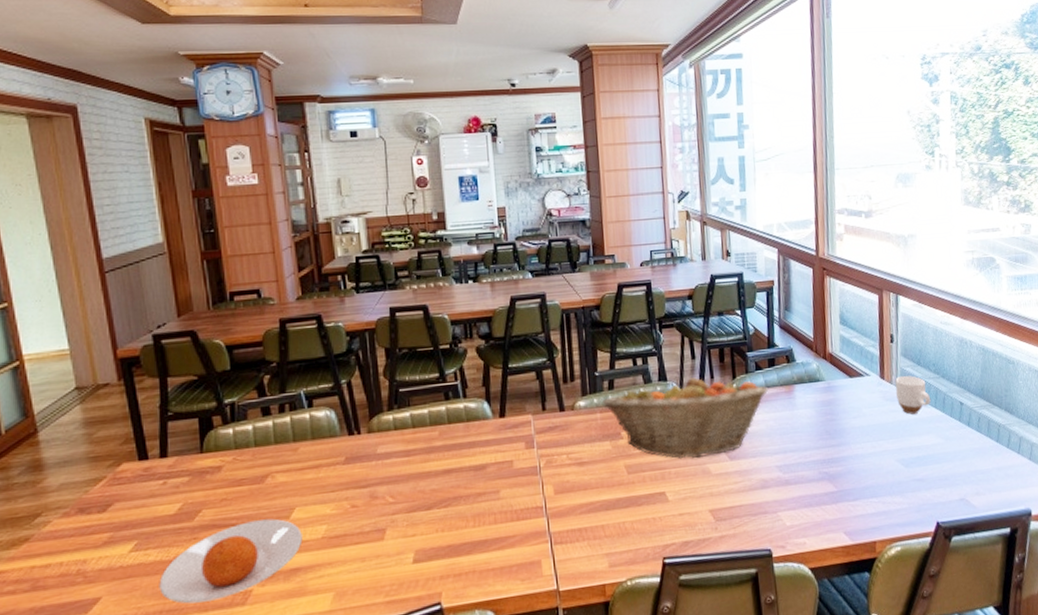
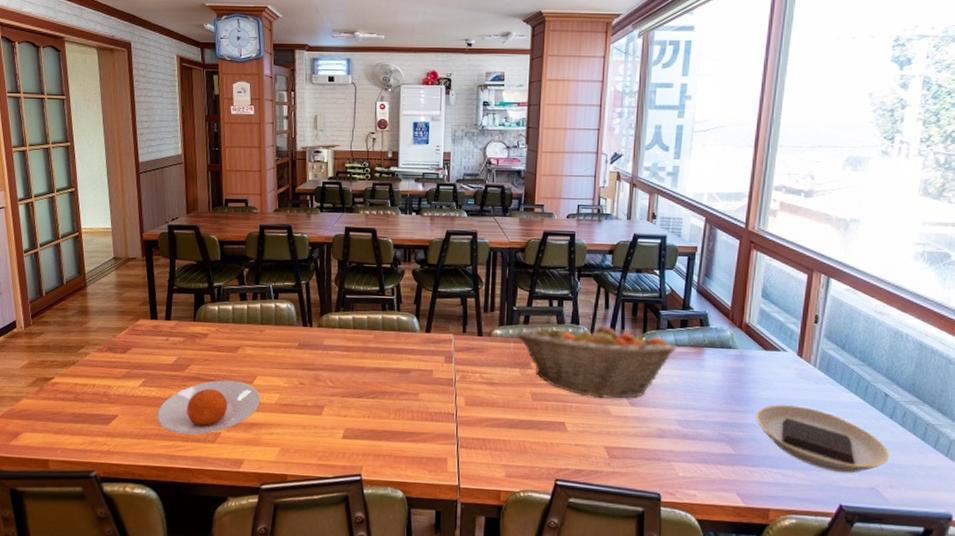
plate: none [850,429,972,490] -> present [756,405,889,473]
mug: present [895,375,931,415] -> none [812,357,852,397]

